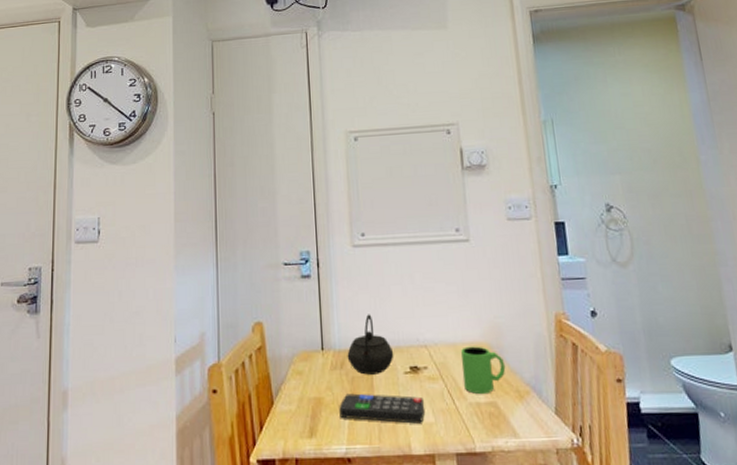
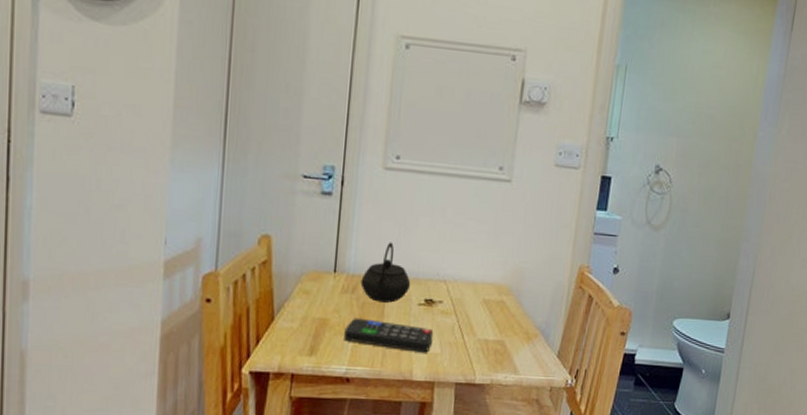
mug: present [460,346,506,395] -> none [475,286,521,333]

